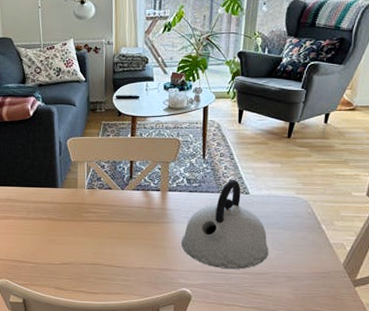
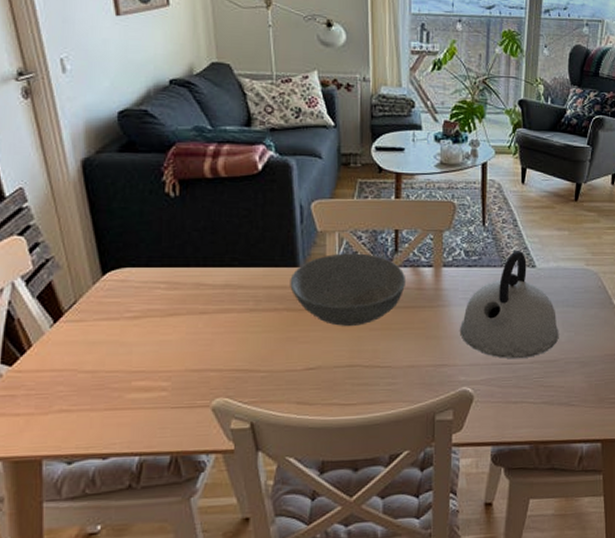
bowl: none [51,178,139,234] -> present [290,253,407,326]

